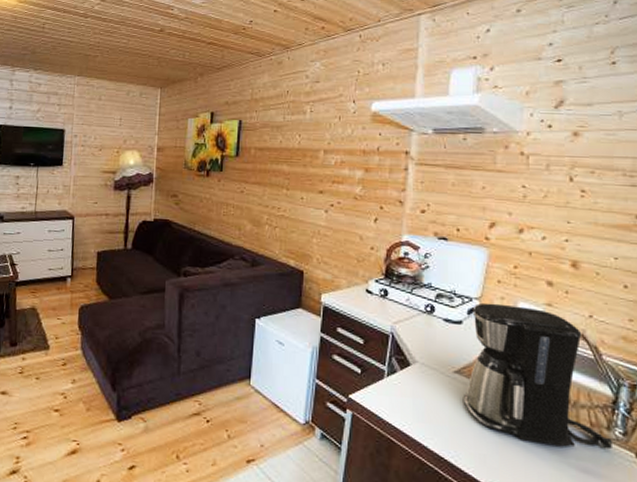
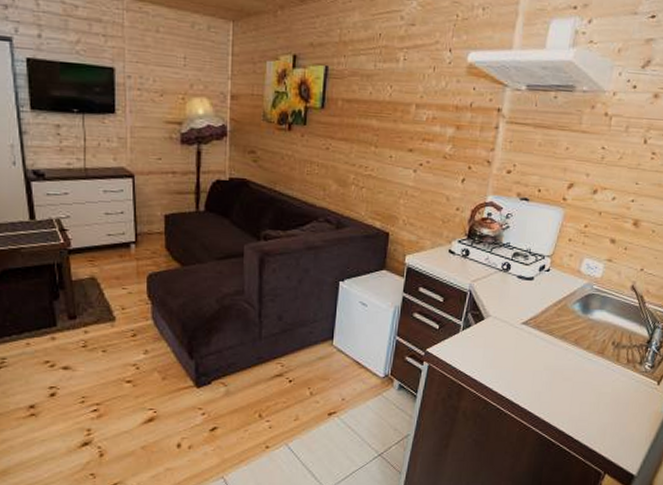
coffee maker: present [464,303,614,450] -> none [527,260,643,381]

